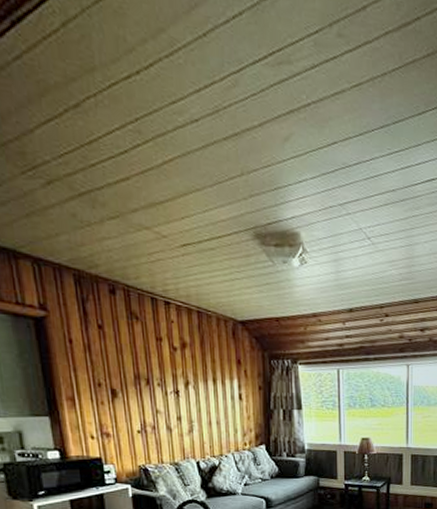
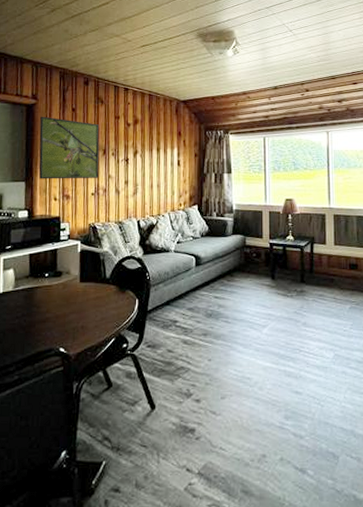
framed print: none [56,333,144,414] -> present [39,116,100,179]

